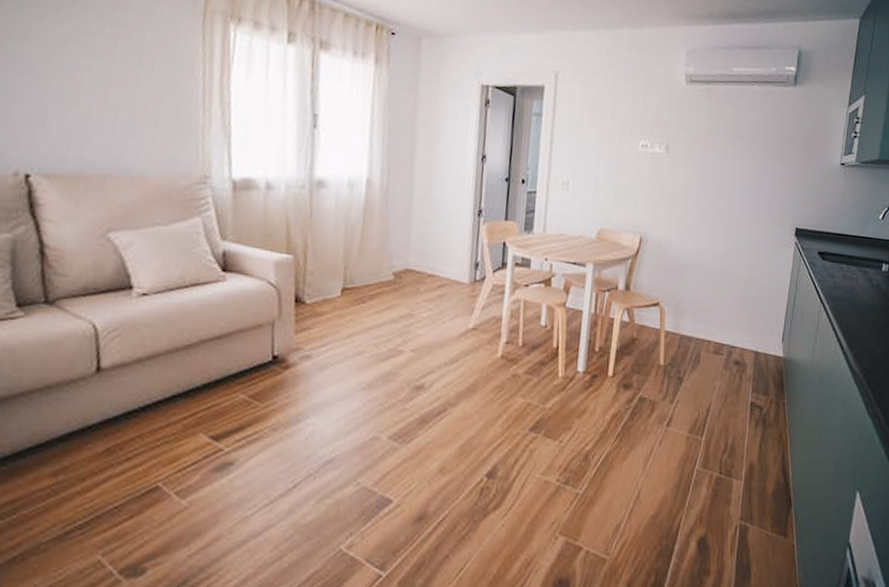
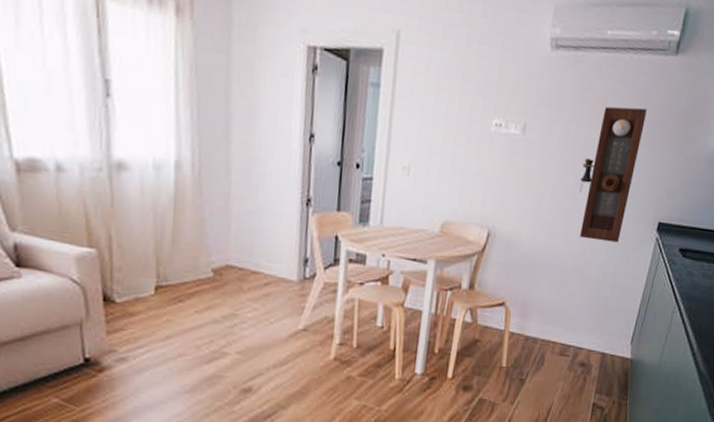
pendulum clock: none [720,129,774,247] -> present [580,106,647,243]

